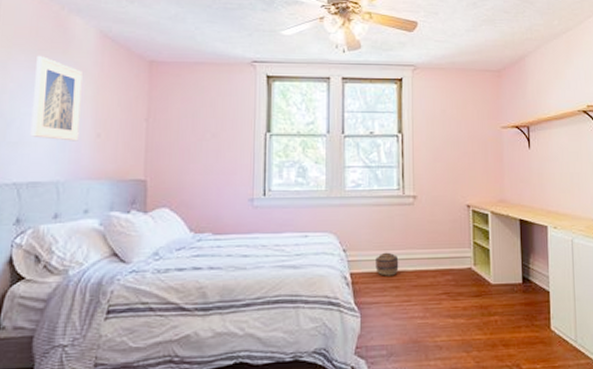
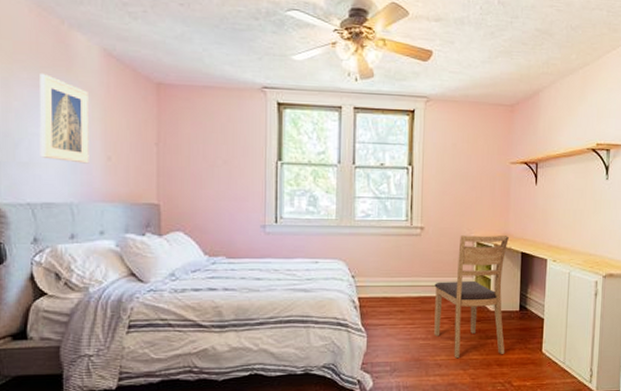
basket: present [375,252,399,276] -> none [382,279,405,301]
chair: none [430,202,511,339] -> present [434,235,509,359]

